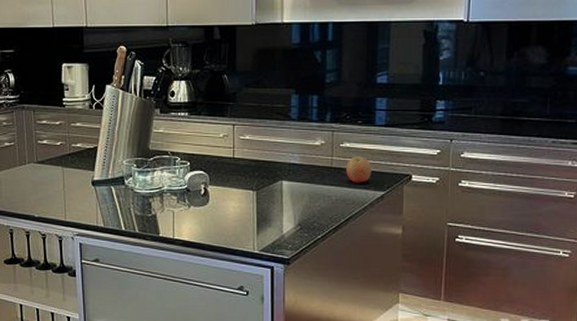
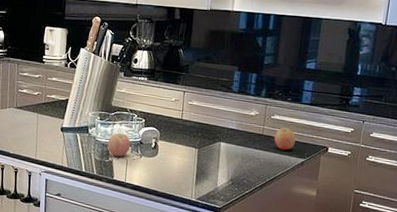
apple: none [148,181,176,210] -> present [107,133,131,157]

